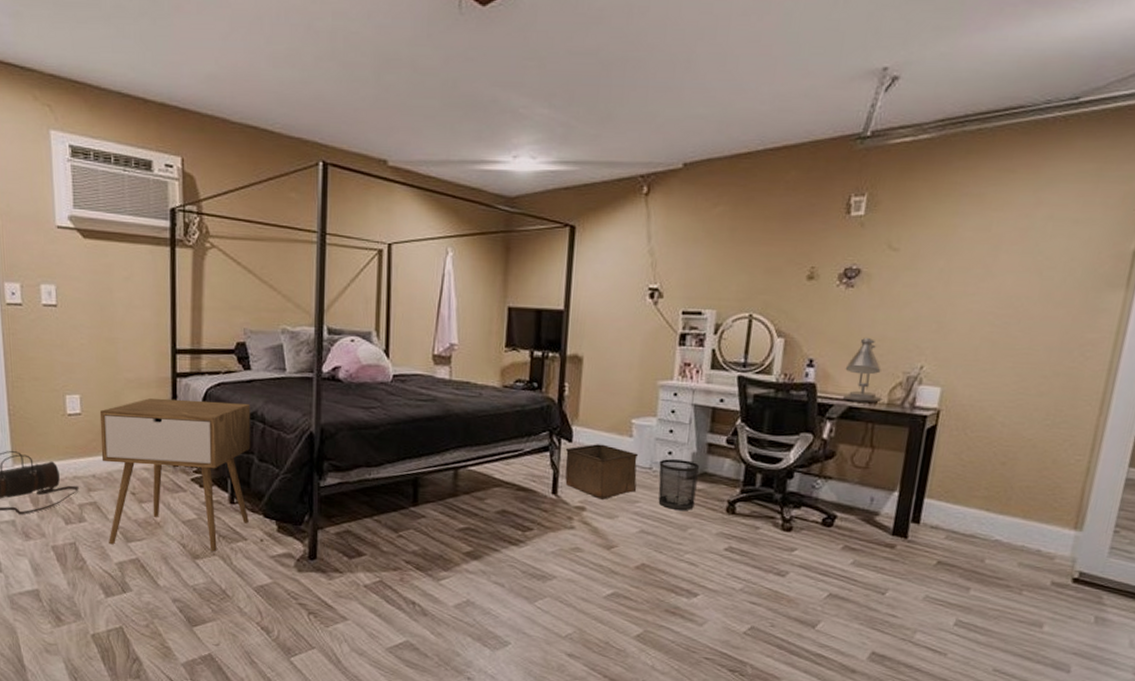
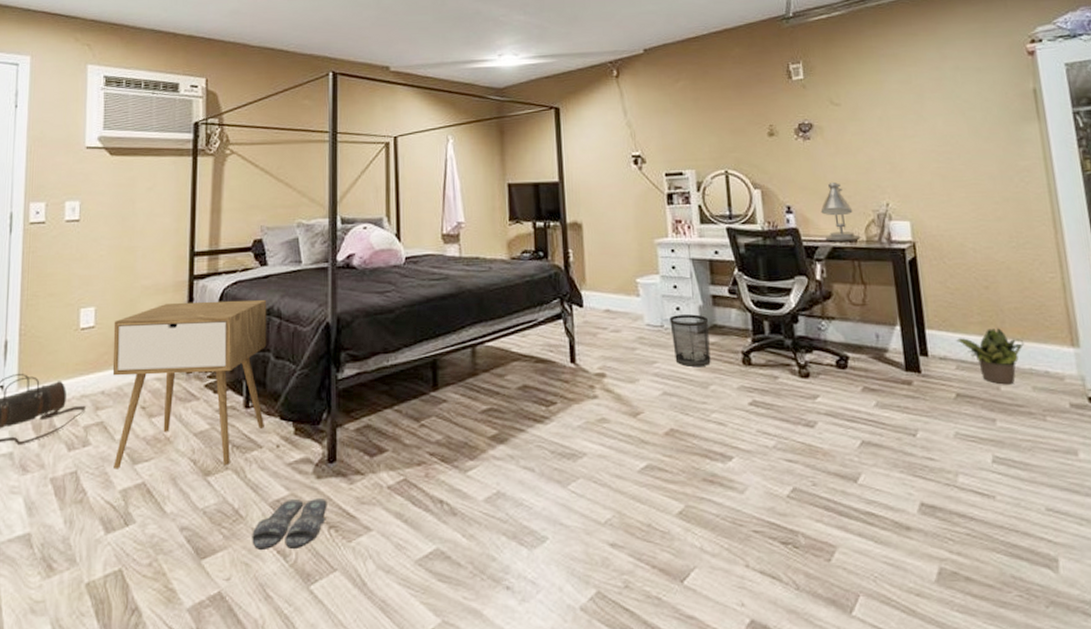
slippers: none [238,587,307,627] -> present [252,499,327,550]
storage bin: present [565,444,639,499] -> none [577,306,653,363]
potted plant: none [952,504,1025,559] -> present [955,328,1025,385]

